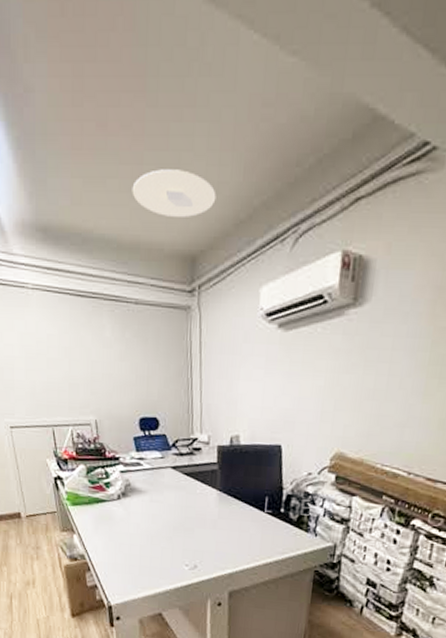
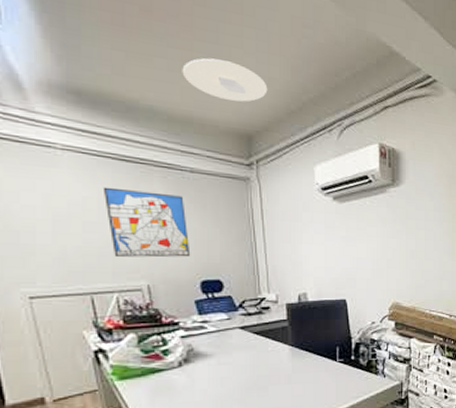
wall art: none [62,323,132,394] -> present [102,187,191,258]

